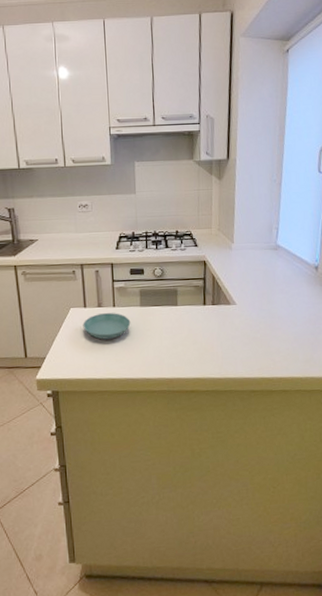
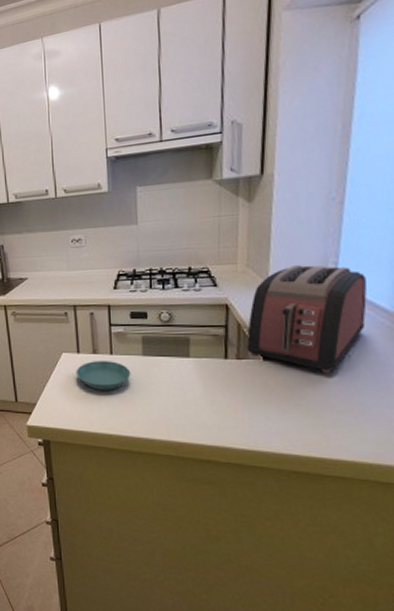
toaster: none [219,229,297,312] -> present [246,264,367,374]

